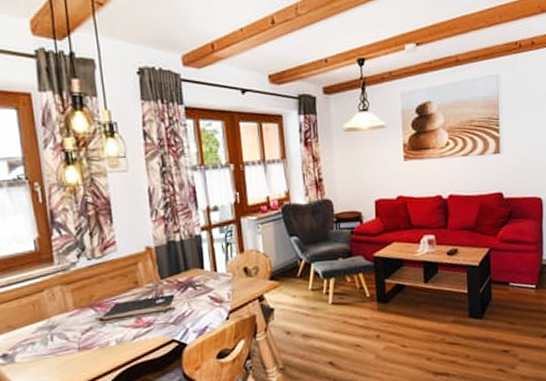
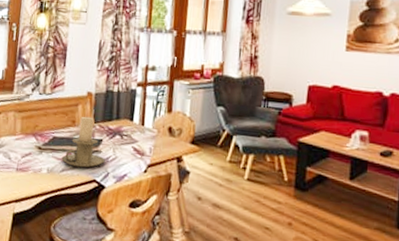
candle holder: none [130,273,181,331] -> present [61,116,105,168]

